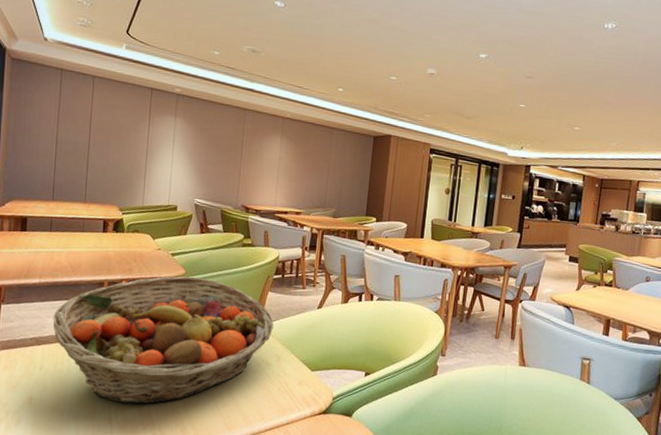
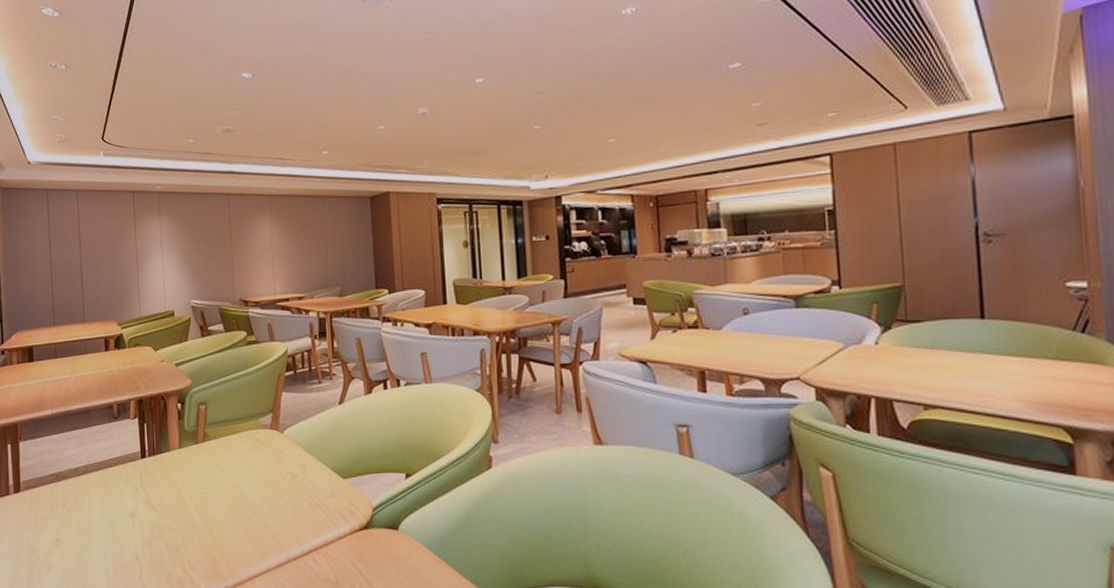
fruit basket: present [53,276,274,404] -> none [69,386,294,537]

